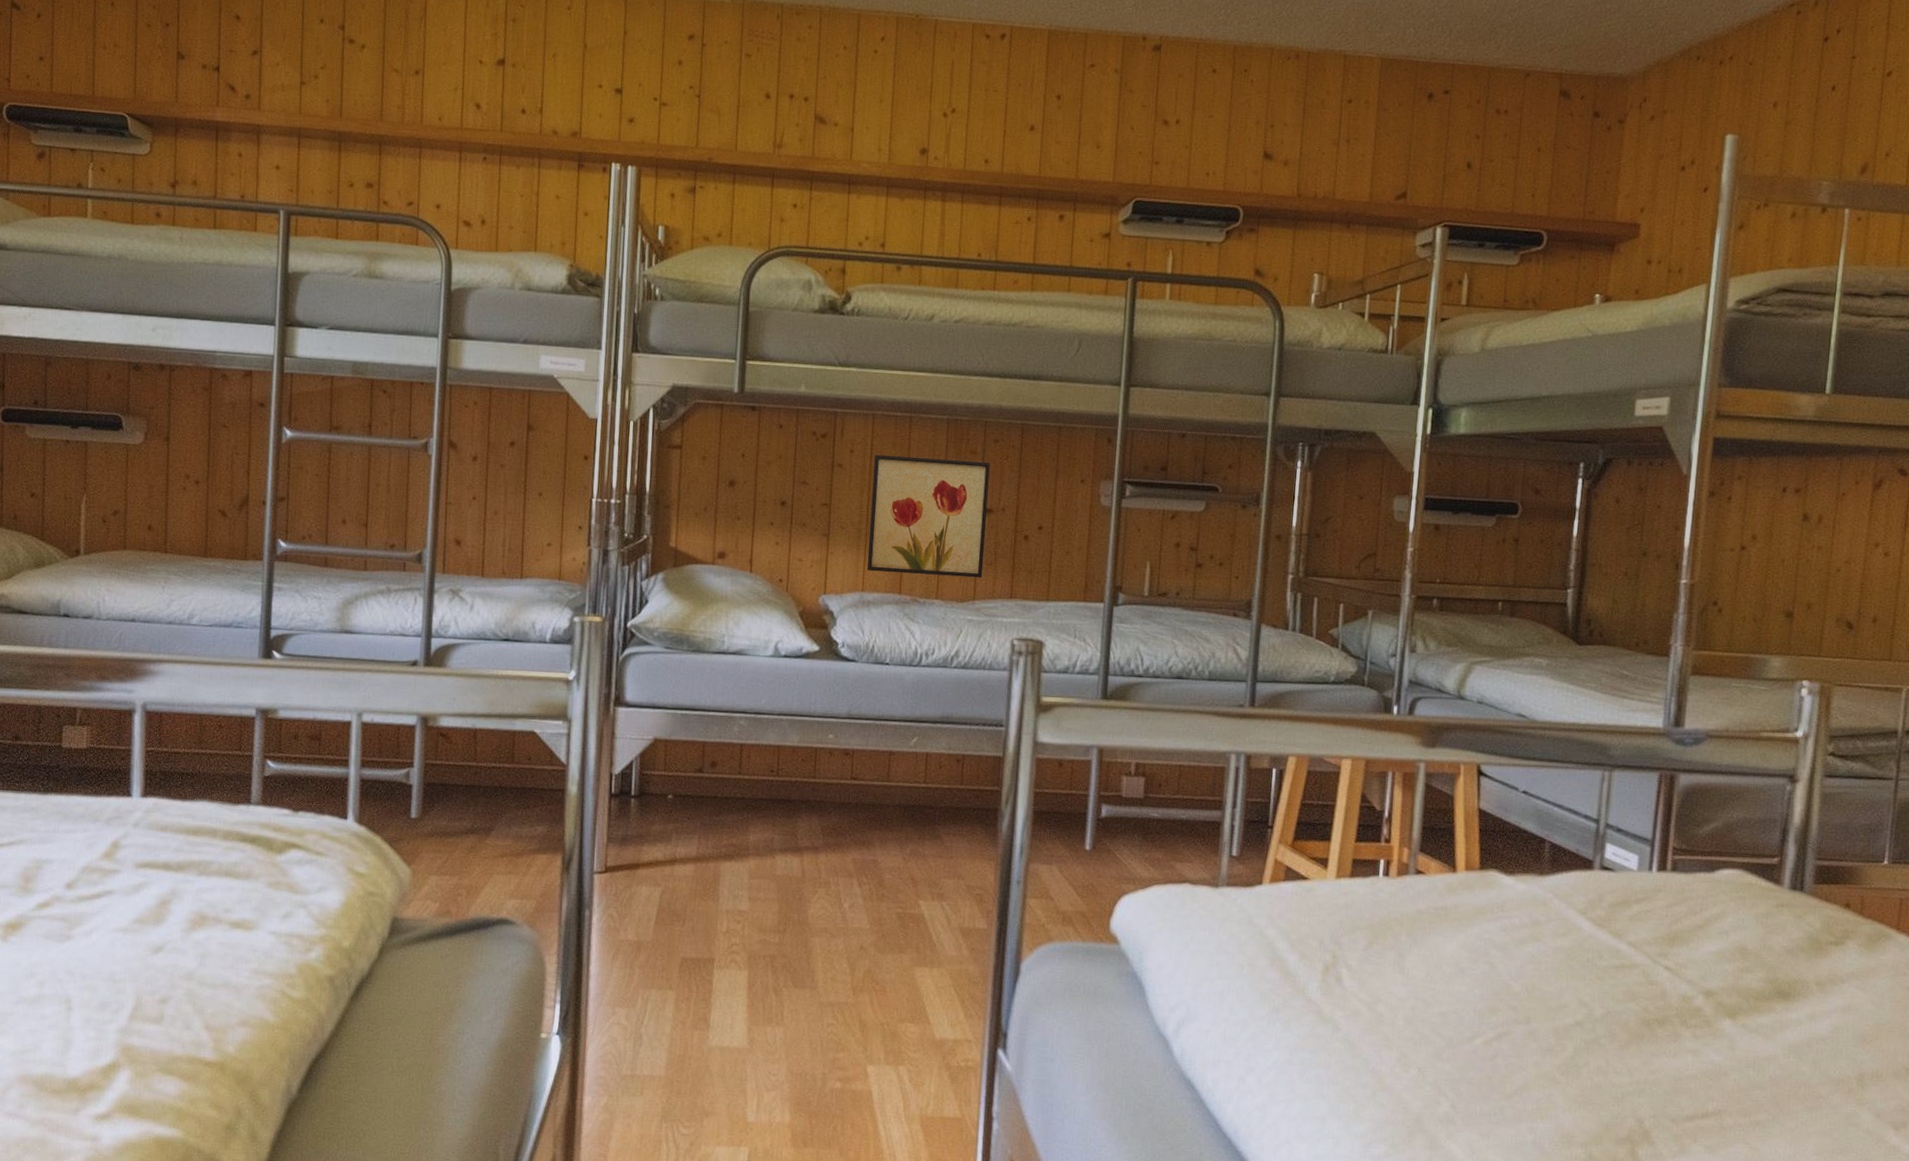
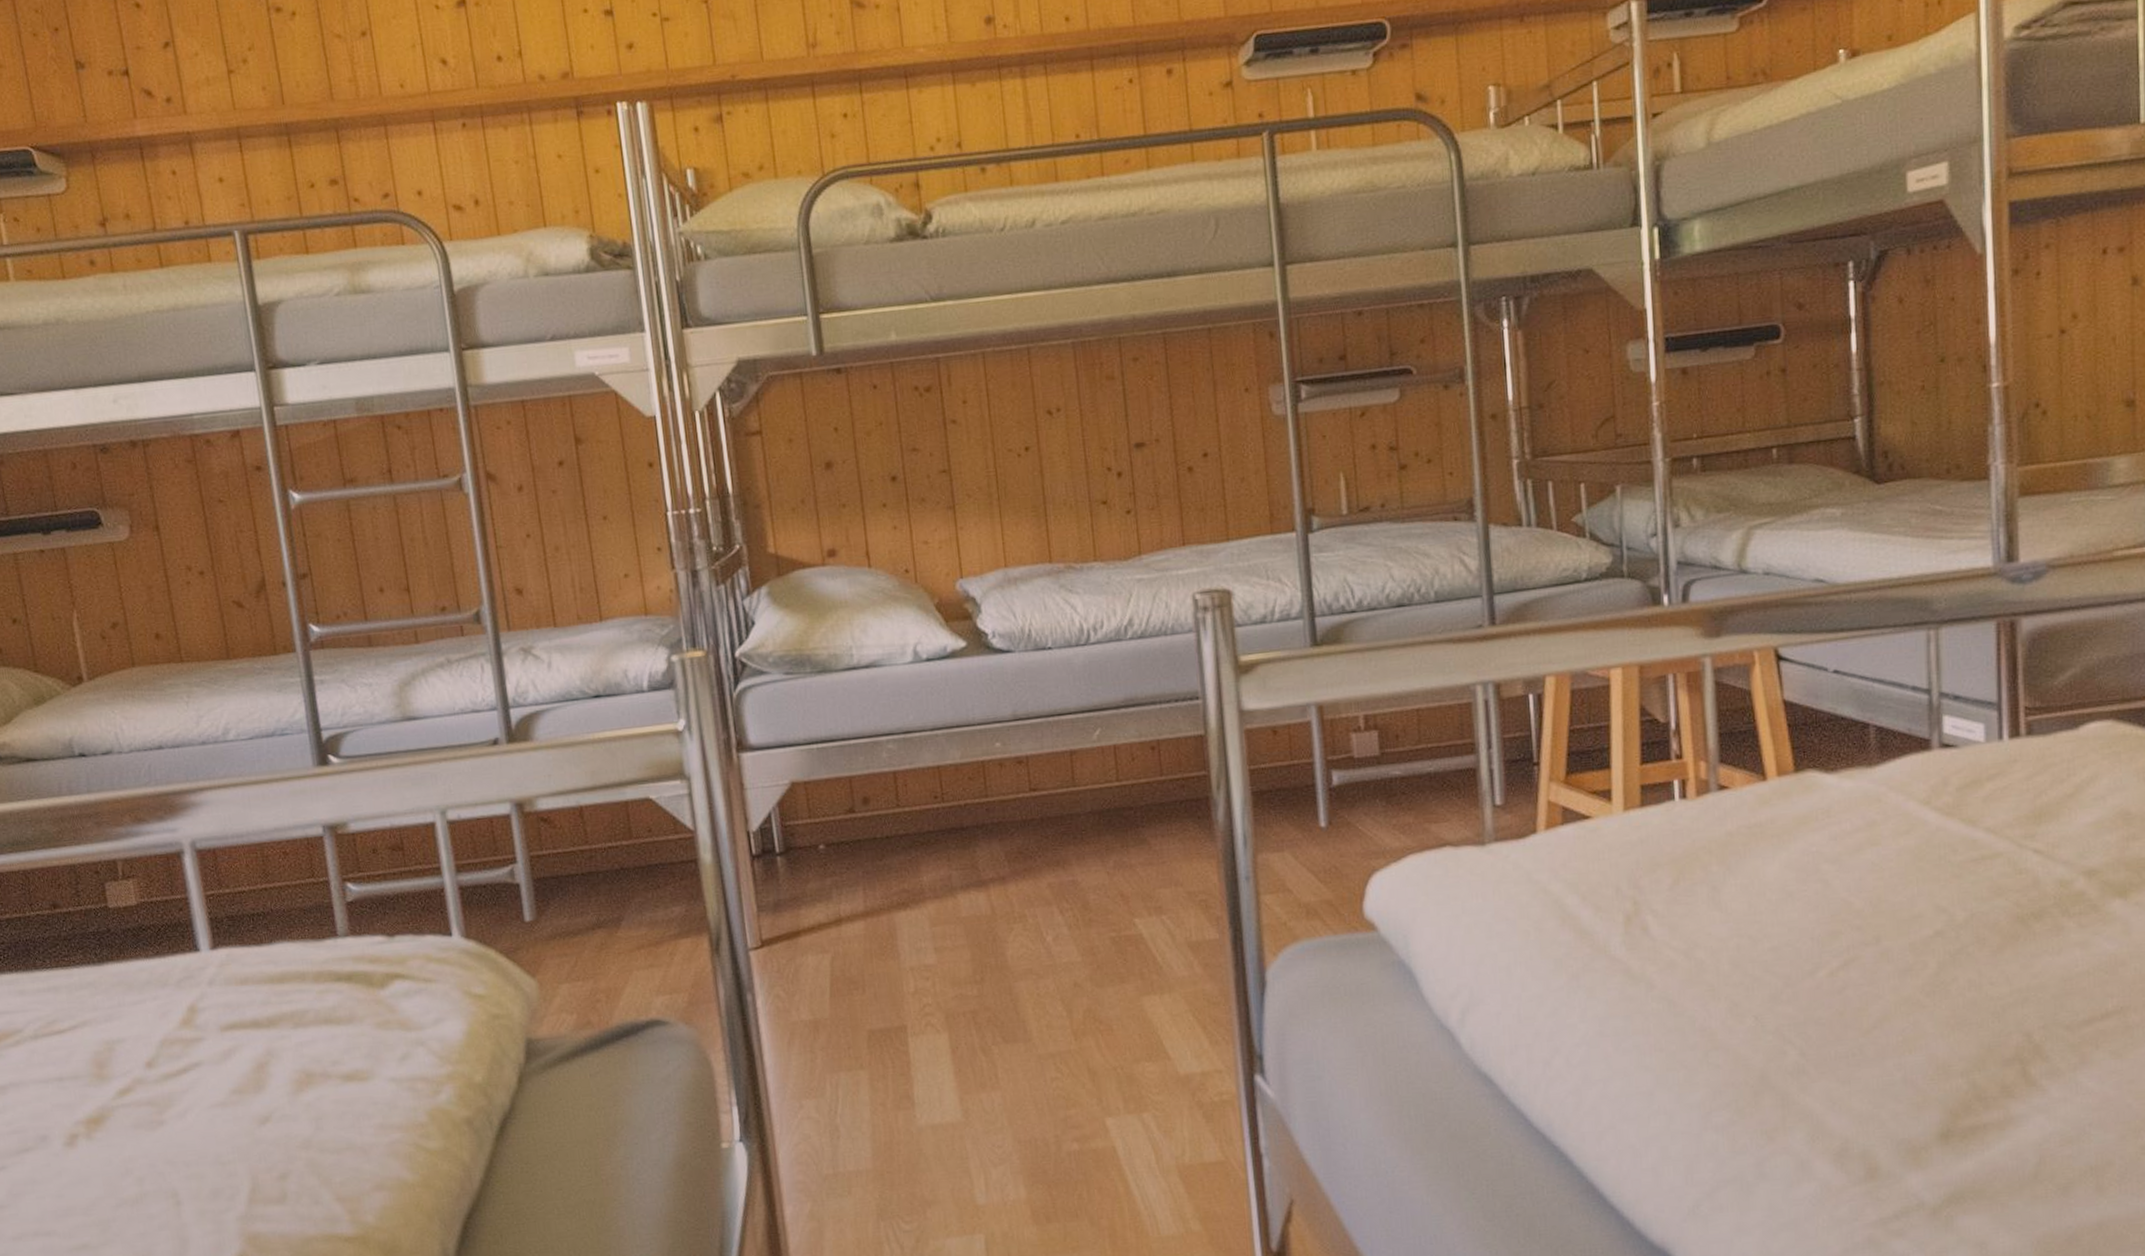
wall art: present [866,455,990,578] -> none [993,386,1146,542]

